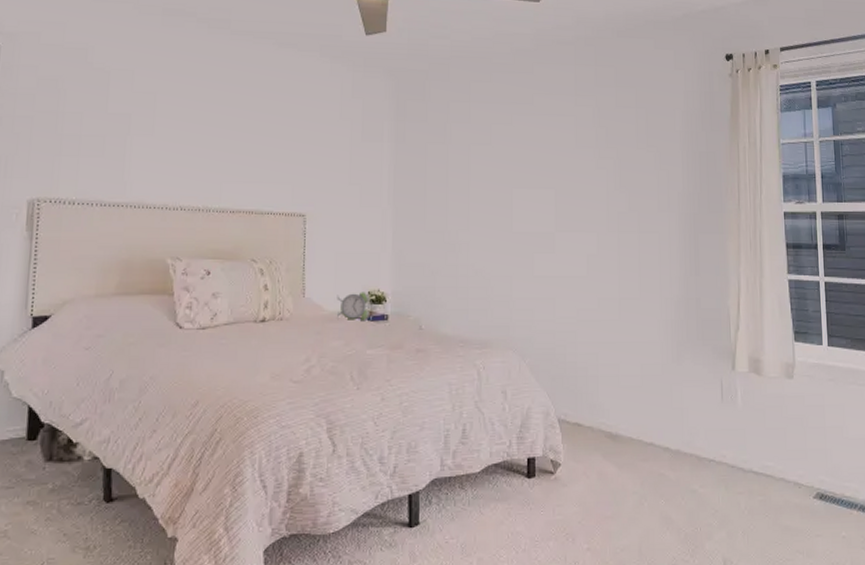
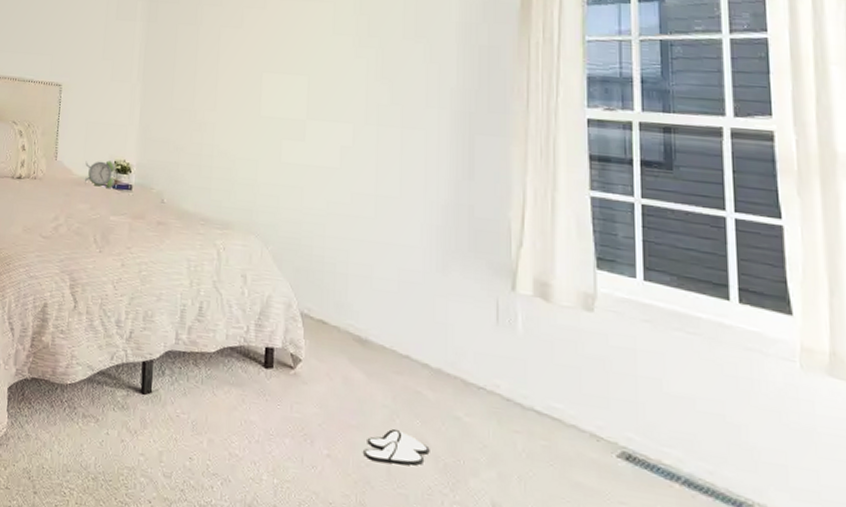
slippers: none [618,512,673,544] -> present [363,429,430,466]

